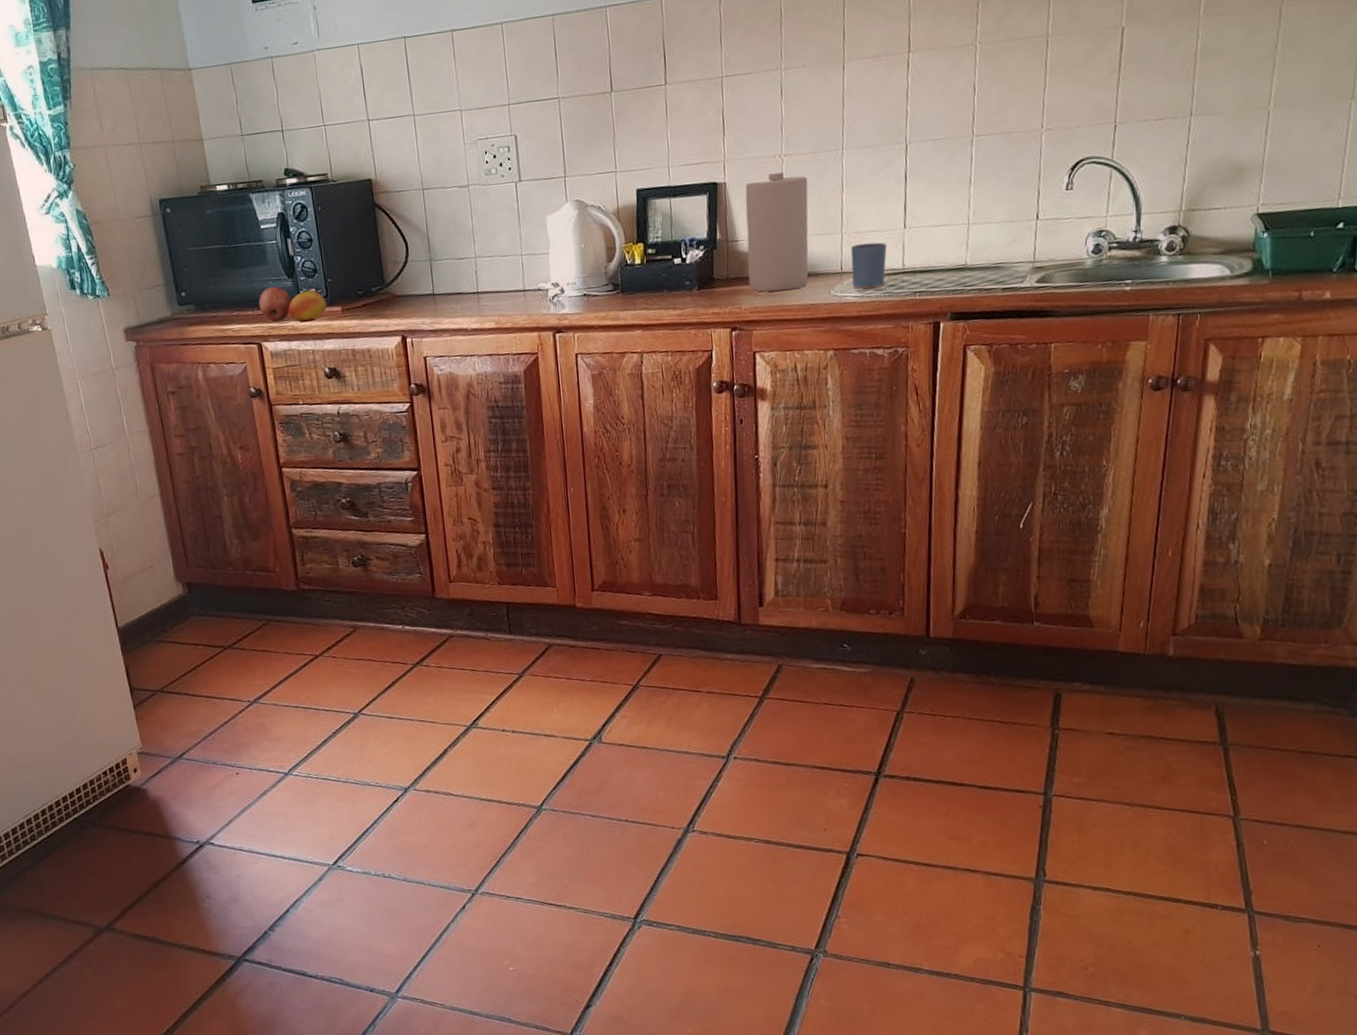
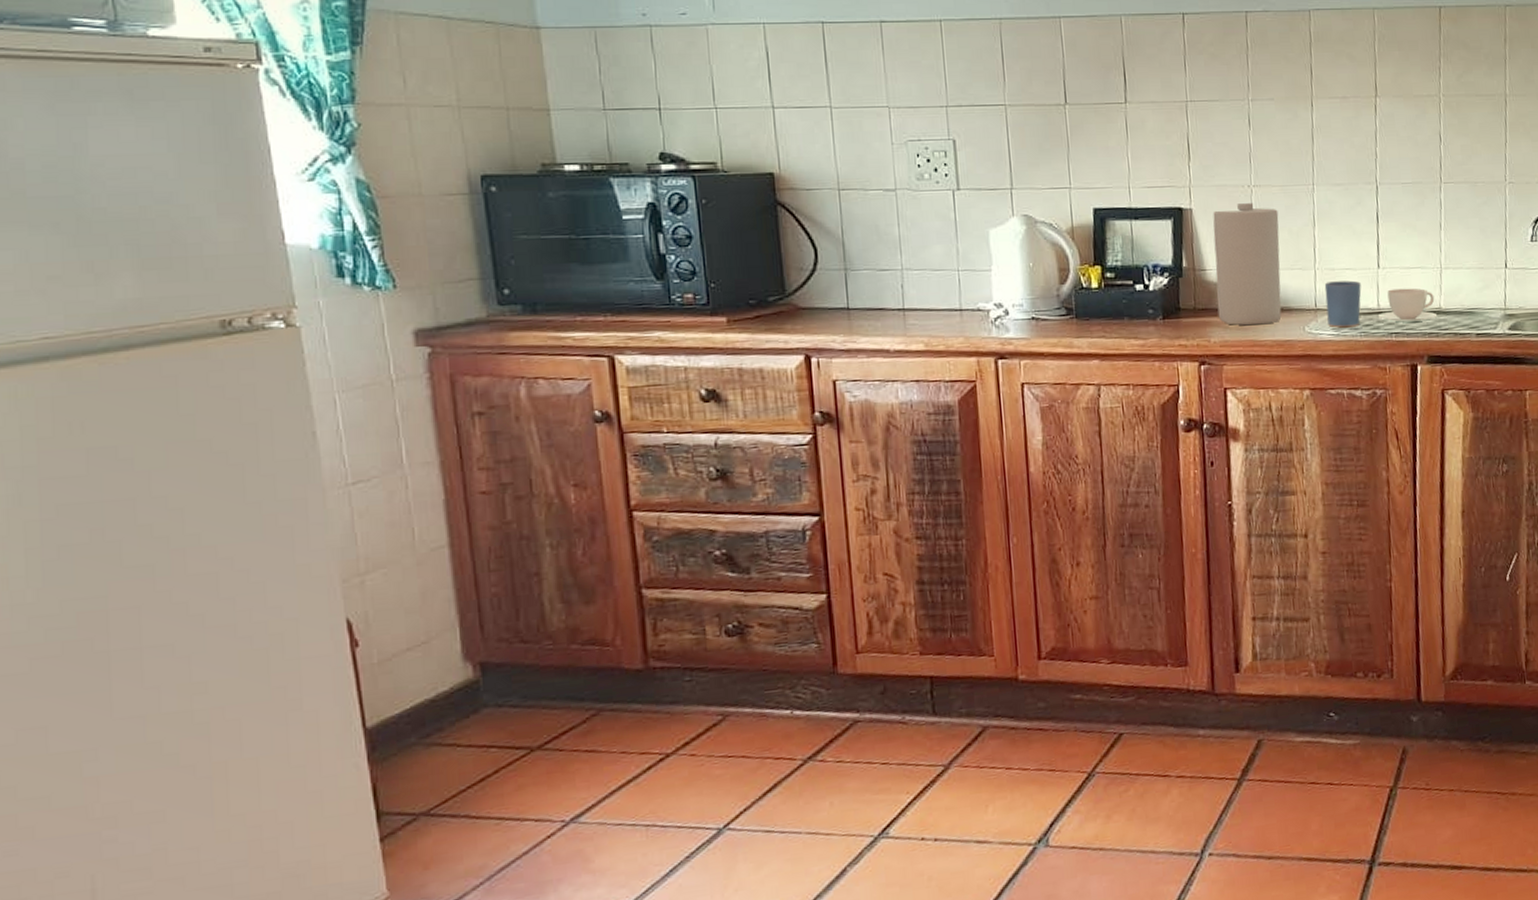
fruit: present [258,286,292,322] -> none [613,289,659,331]
fruit: present [288,290,327,322] -> none [655,295,707,333]
teacup: none [902,246,963,281] -> present [1377,288,1438,323]

